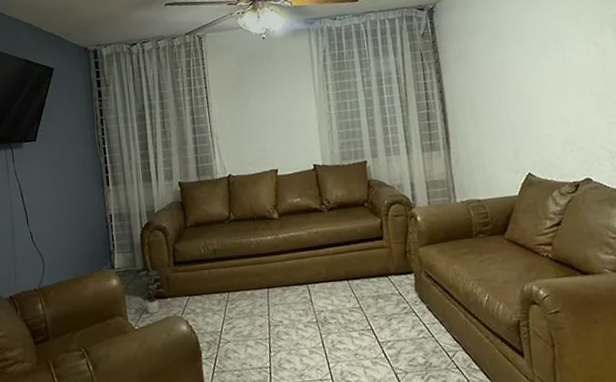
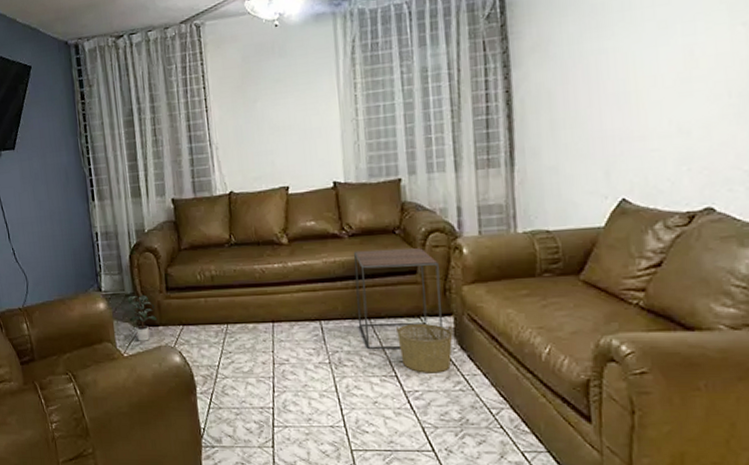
side table: none [332,218,407,308] -> present [353,248,443,350]
basket: none [370,281,415,325] -> present [396,323,453,373]

